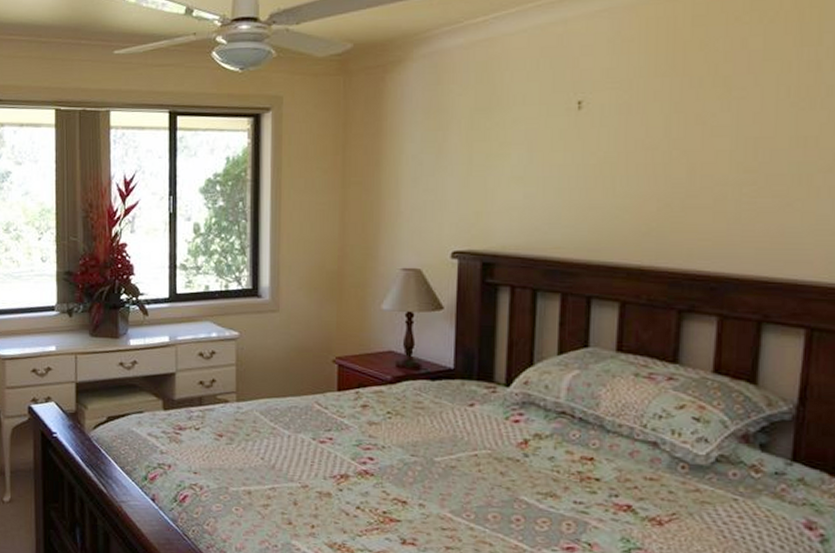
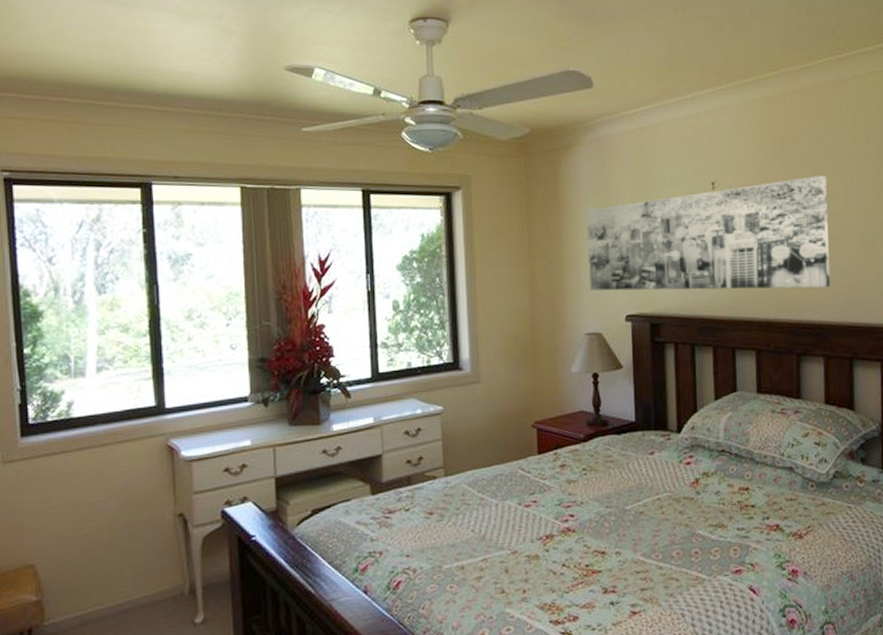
wall art: none [411,92,748,233] -> present [586,176,831,291]

